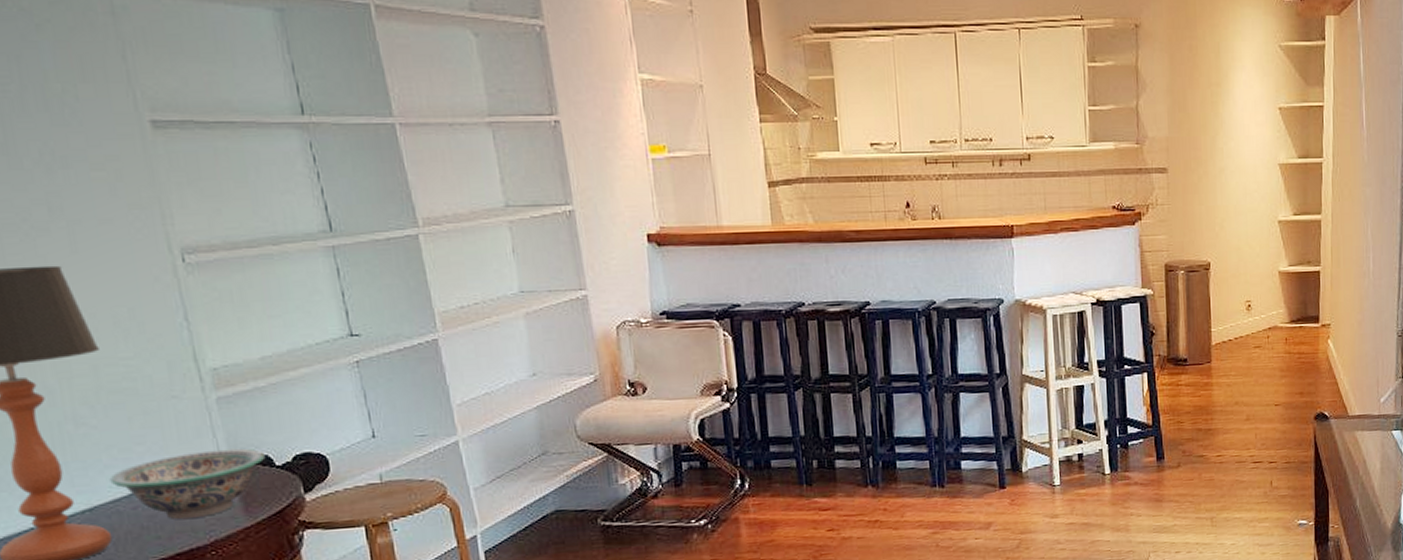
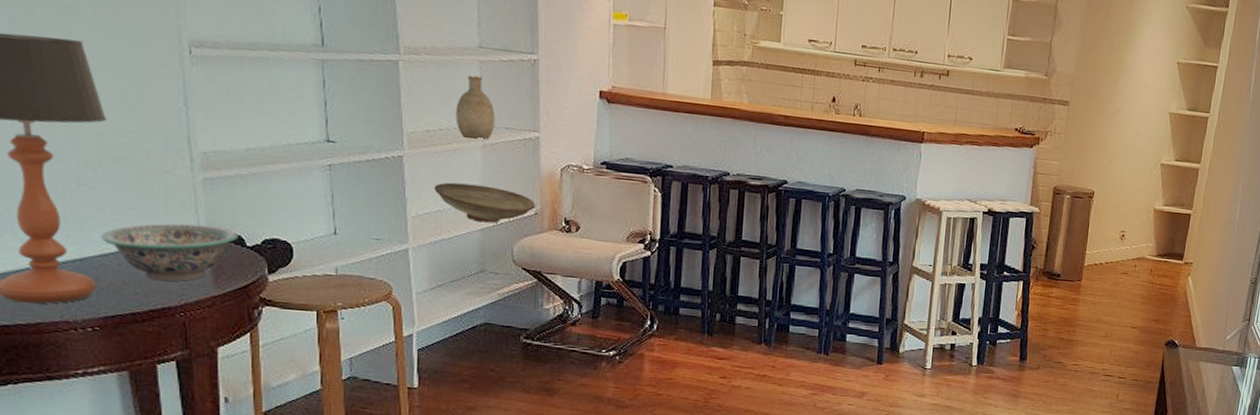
decorative bowl: none [477,357,594,400] -> present [433,182,536,224]
decorative vase: none [489,238,536,309] -> present [455,75,495,141]

